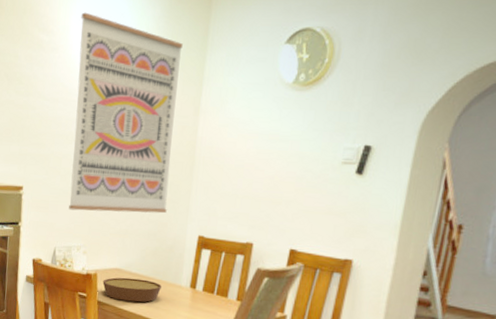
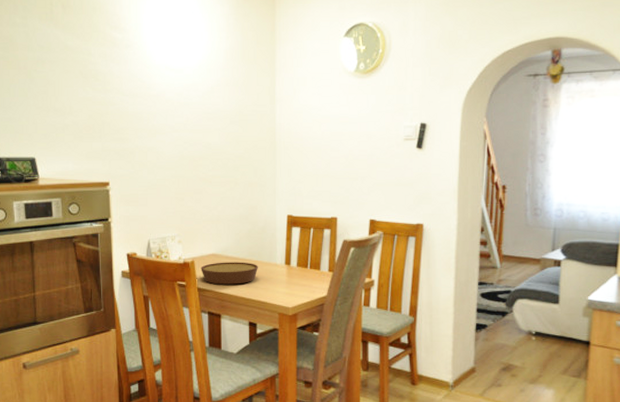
wall art: present [69,12,183,214] -> none [152,10,255,202]

